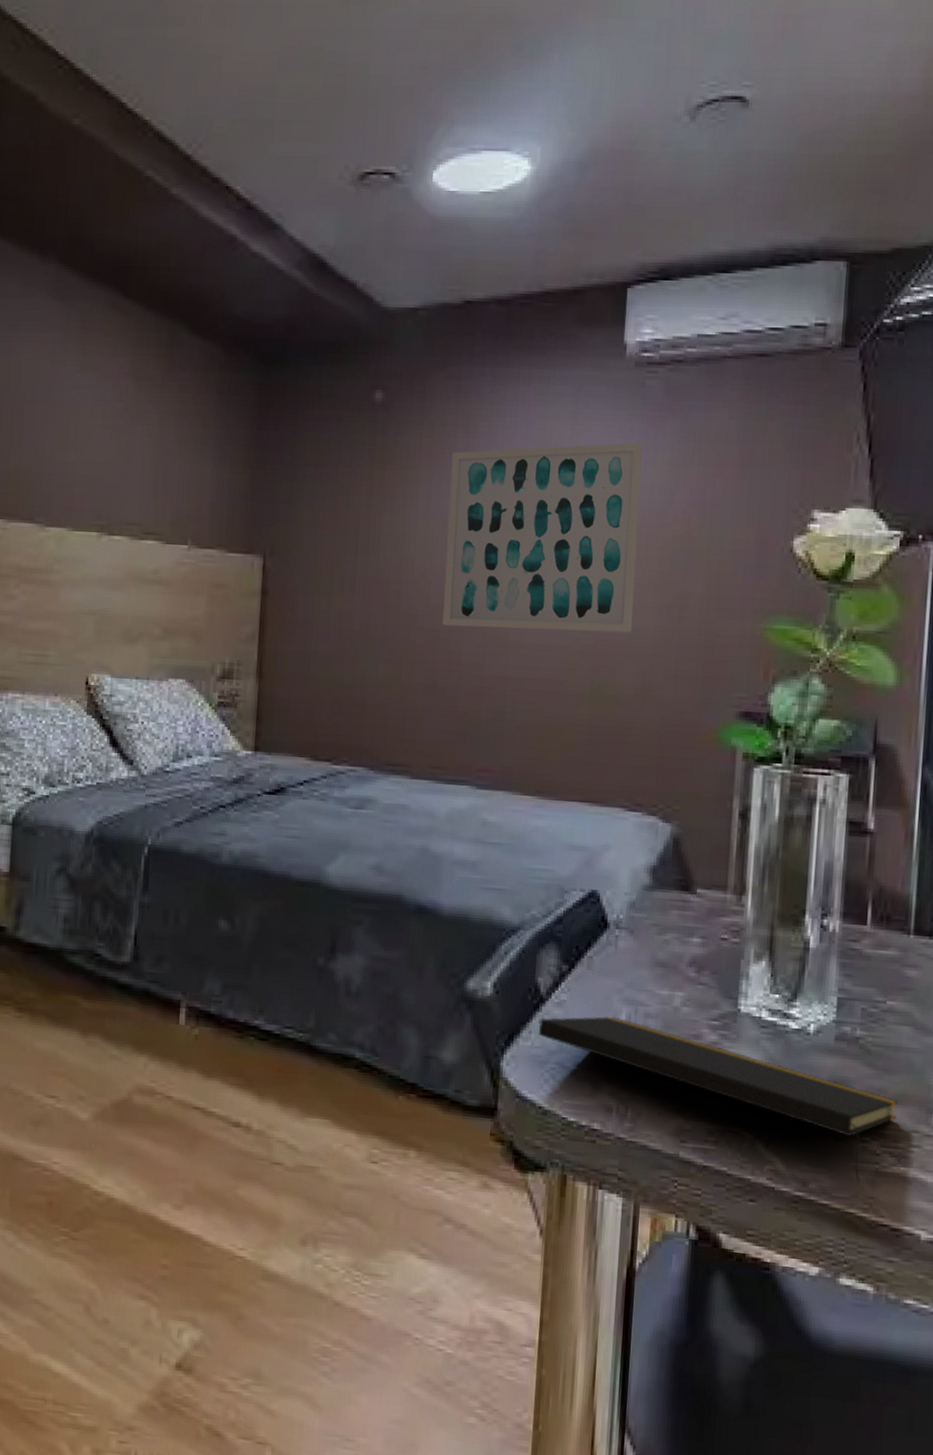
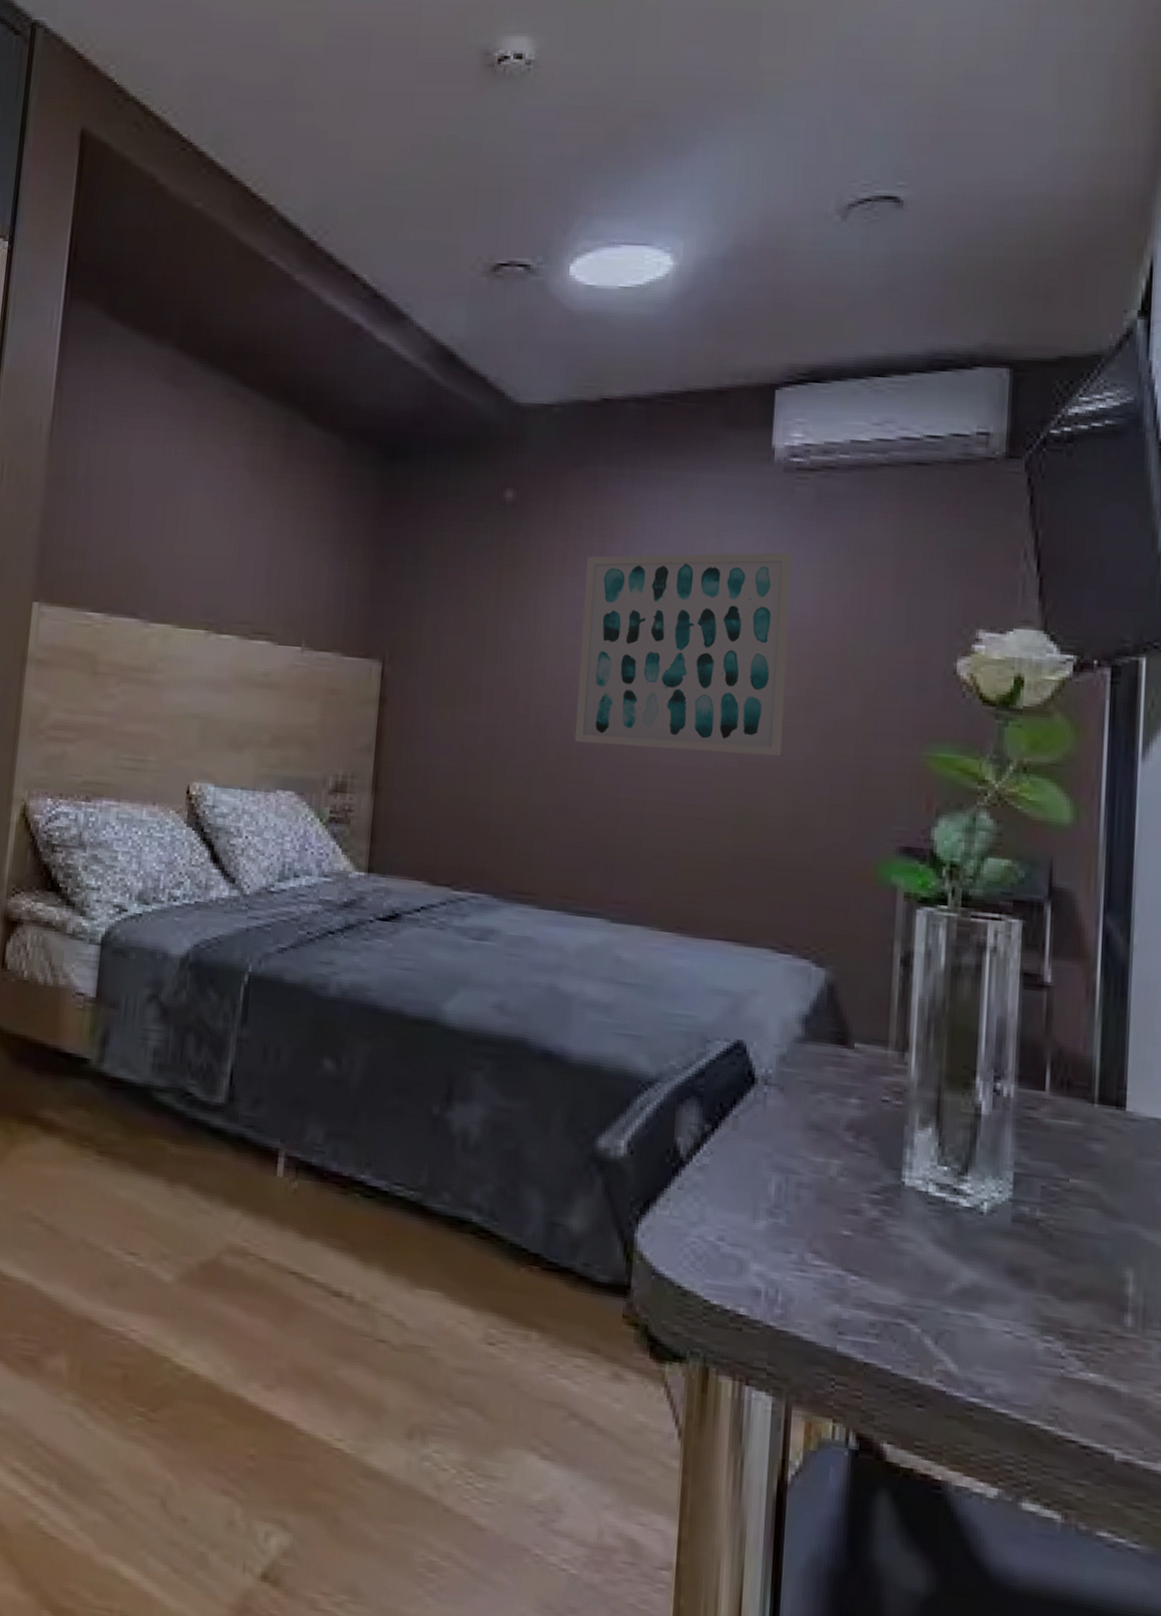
notepad: present [539,1016,899,1184] -> none [678,1183,1085,1392]

